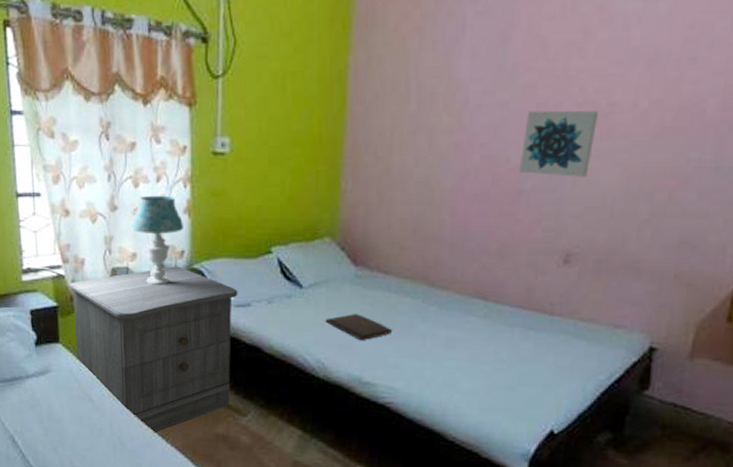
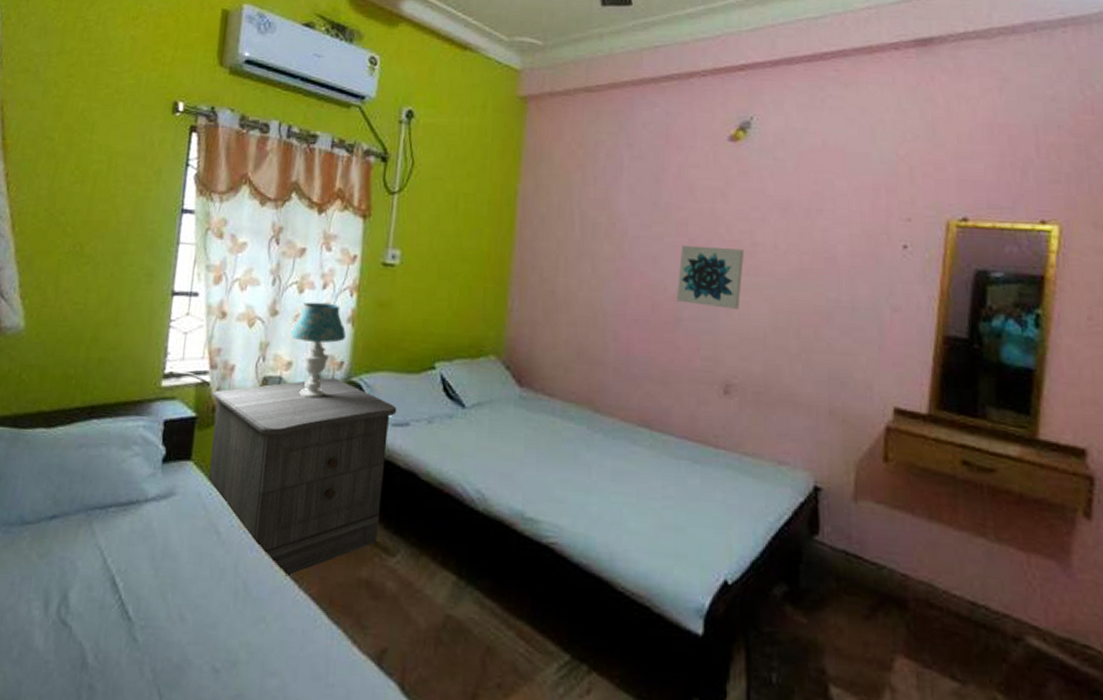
book: present [325,314,393,341] -> none [487,439,558,470]

